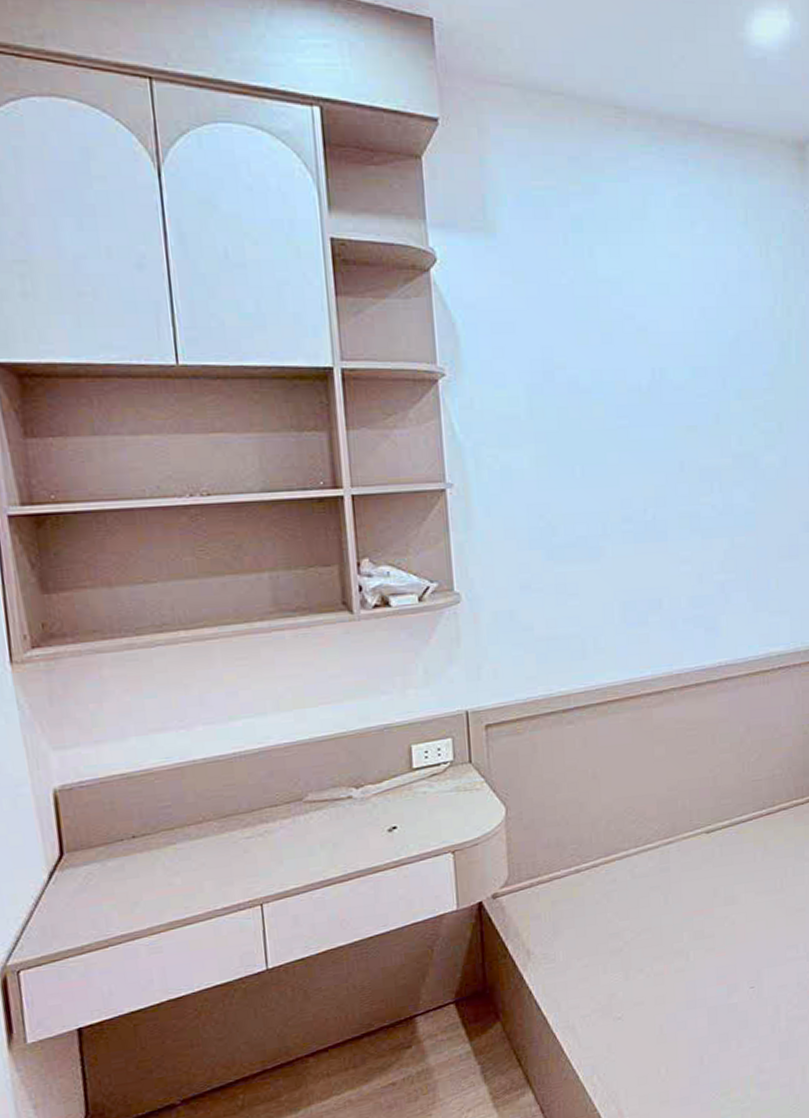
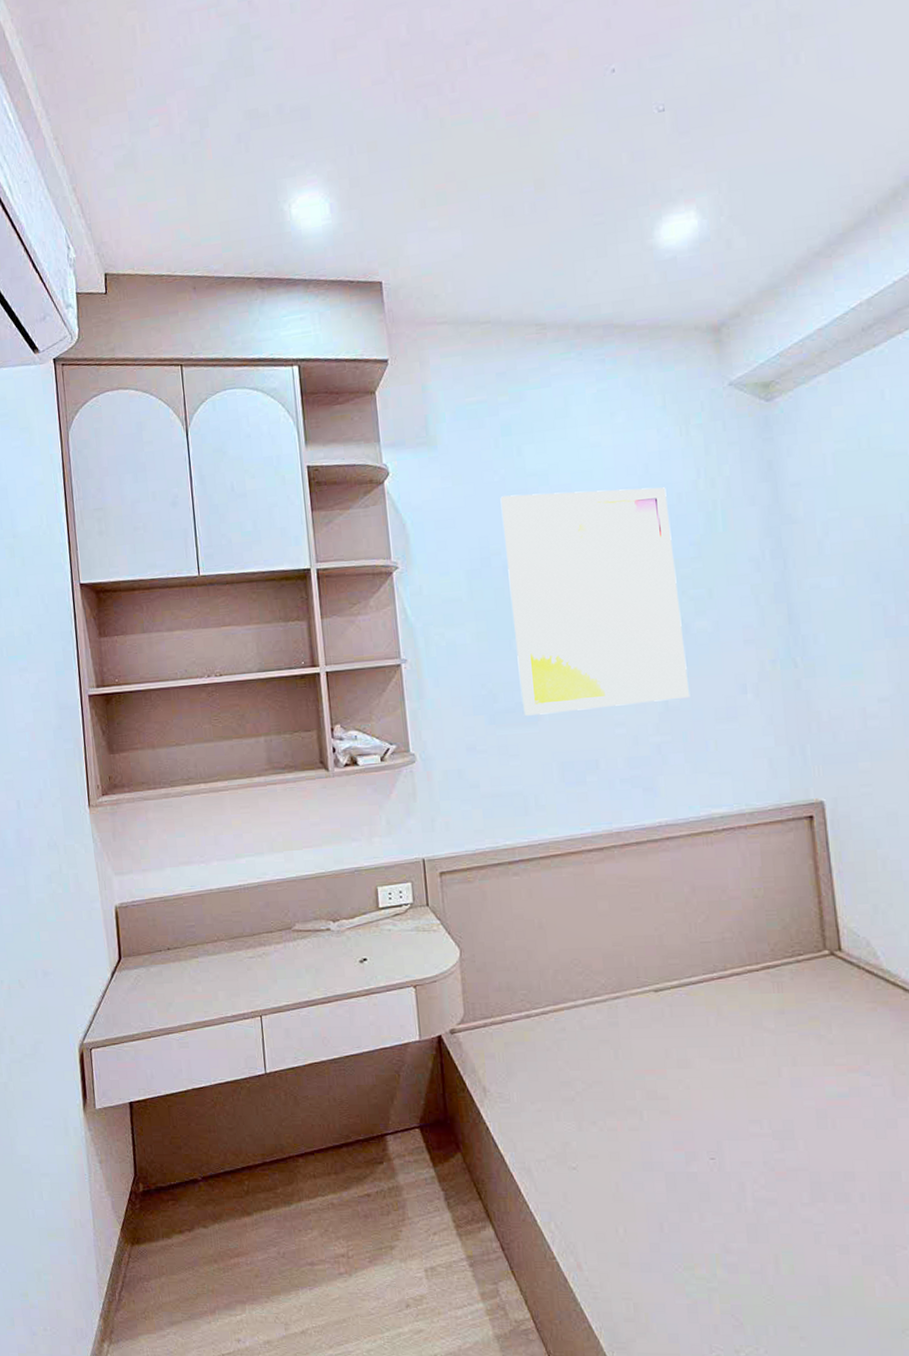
wall art: none [567,302,756,551] -> present [500,487,690,716]

